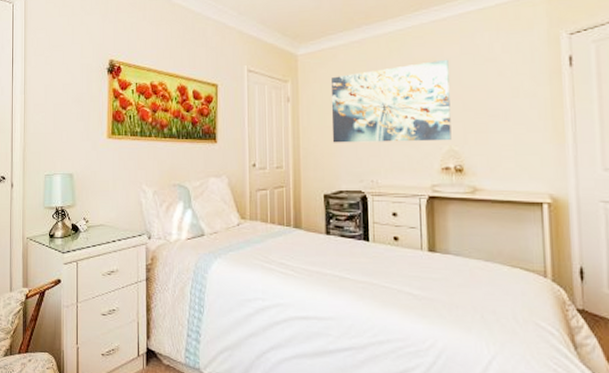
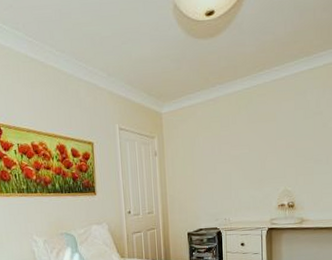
wall art: present [331,59,452,143] -> none [191,114,286,190]

